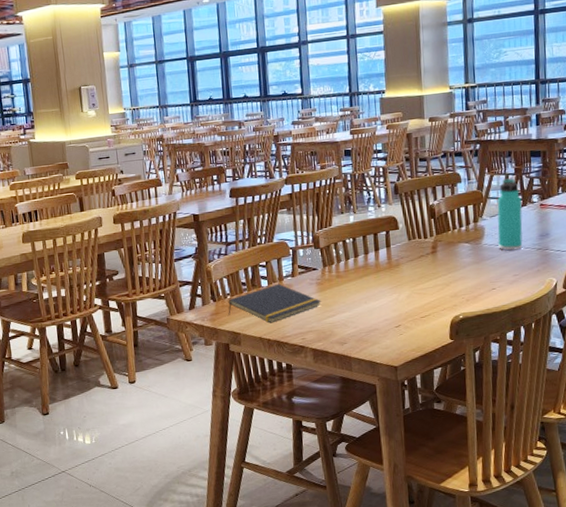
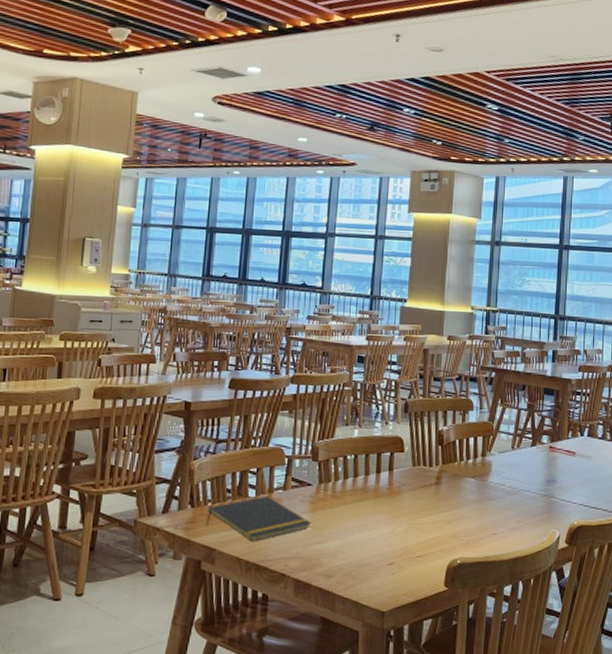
thermos bottle: present [497,178,523,251] -> none [503,413,532,493]

